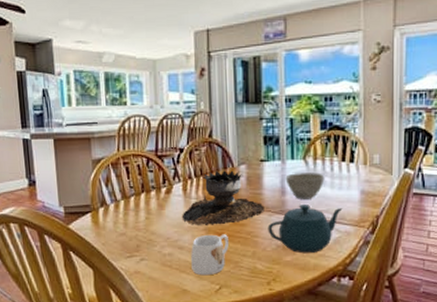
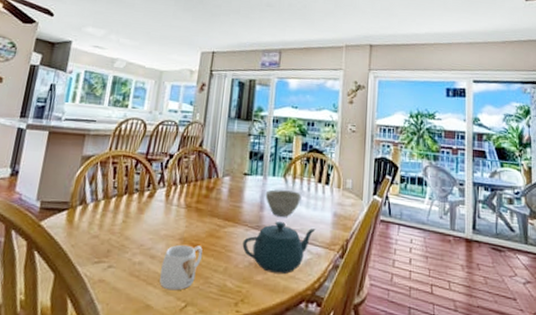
brazier: present [183,170,265,225] -> none [160,179,242,236]

